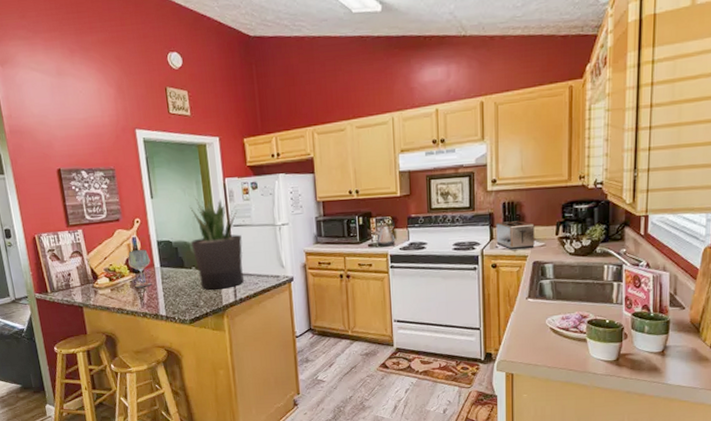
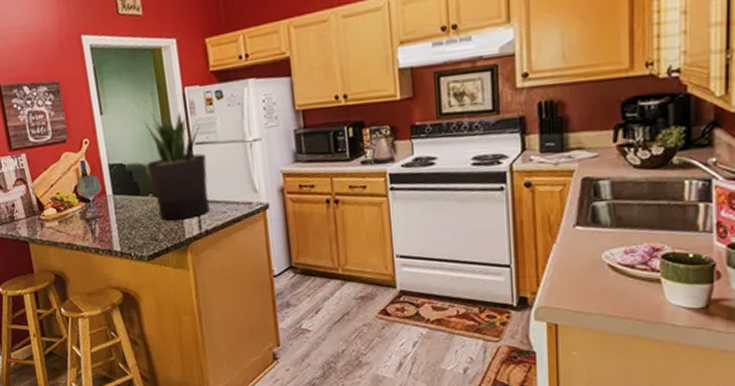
toaster: present [496,220,535,250] -> none [529,124,584,164]

